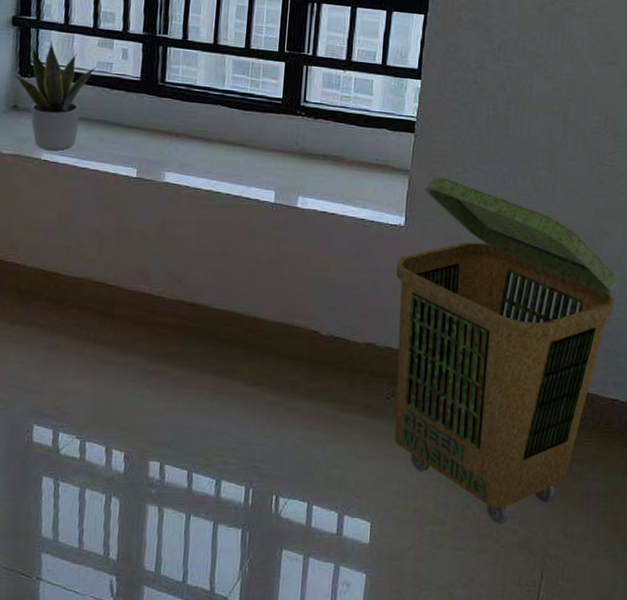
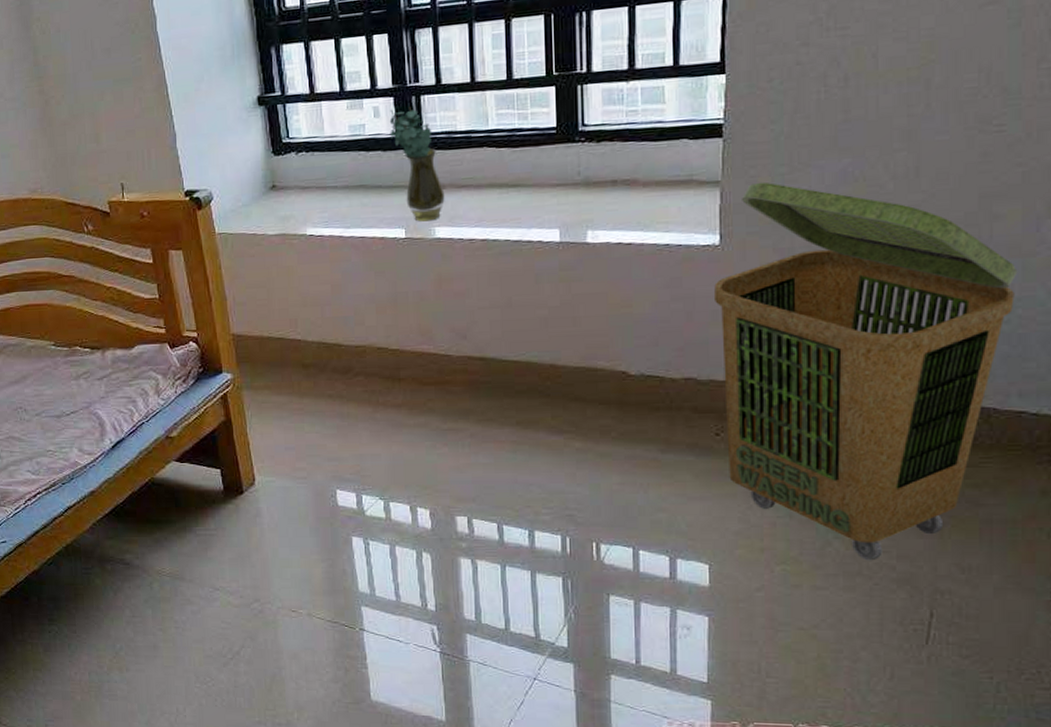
potted plant: present [15,41,97,151] -> none [269,113,349,225]
vase: none [134,54,178,165] -> present [389,107,445,222]

